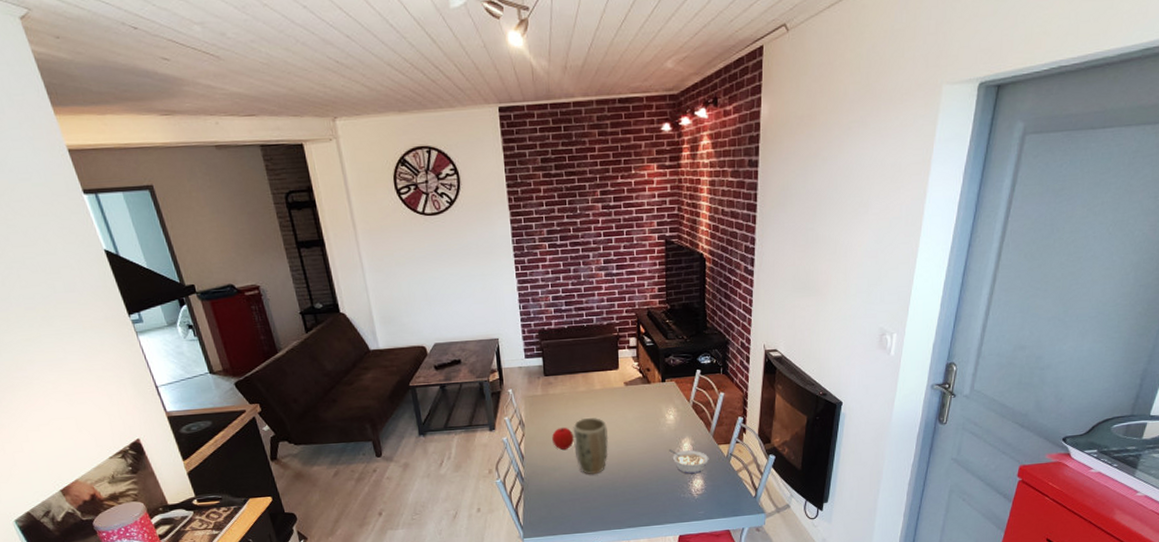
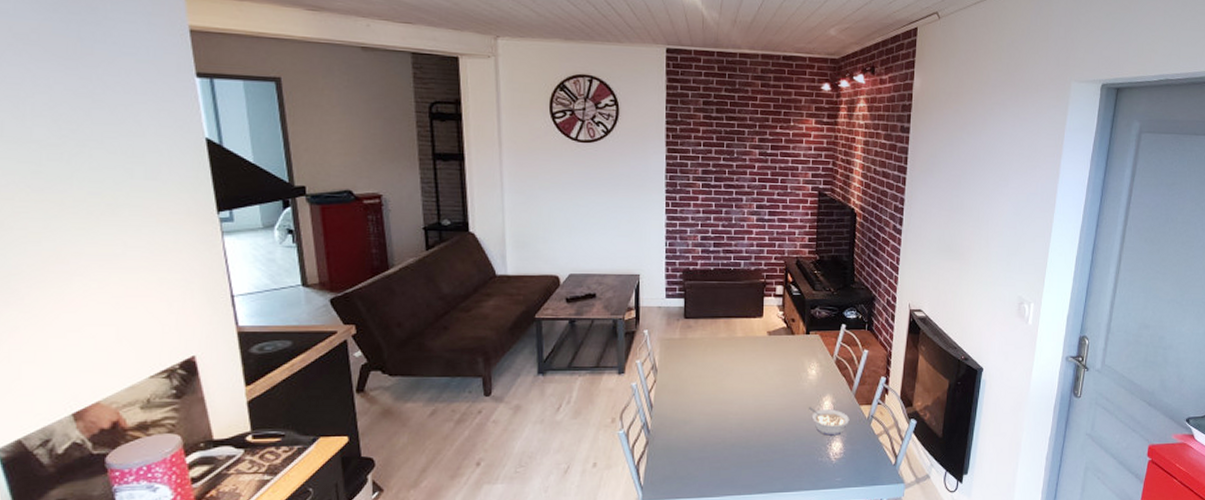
fruit: present [552,427,574,451] -> none [686,376,709,402]
plant pot: present [573,417,609,475] -> none [709,366,747,431]

